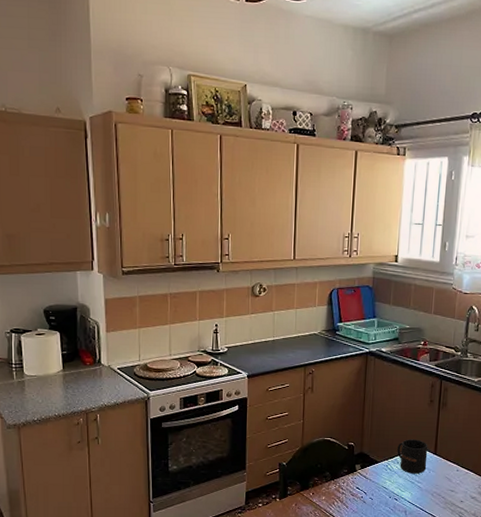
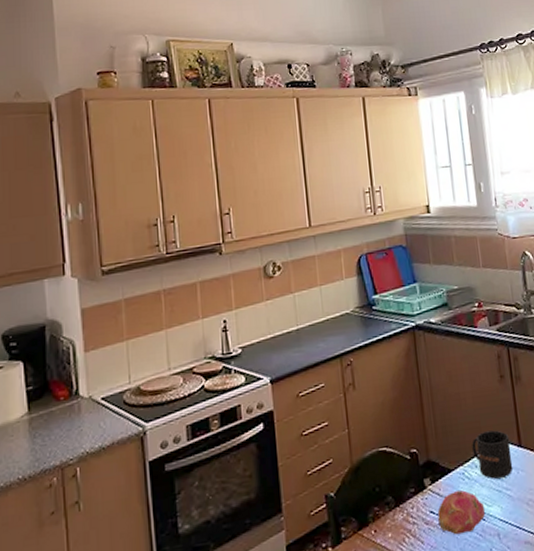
fruit: none [361,476,399,507] -> present [437,489,486,535]

